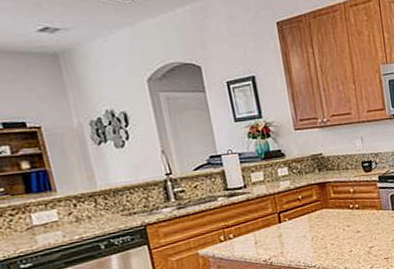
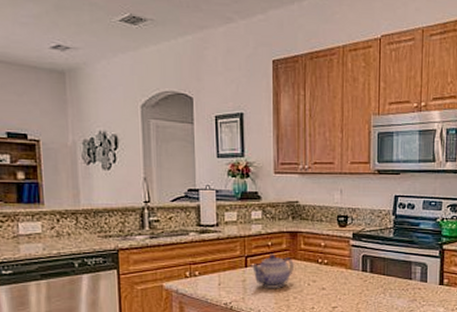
teapot: none [285,206,327,241] -> present [251,253,294,289]

